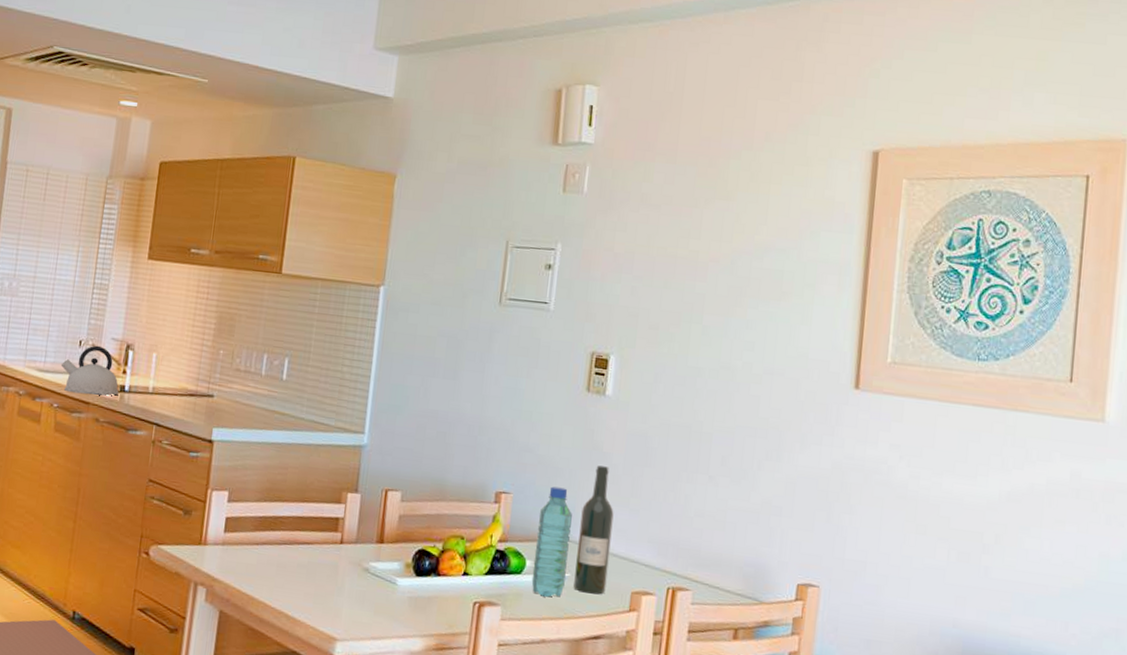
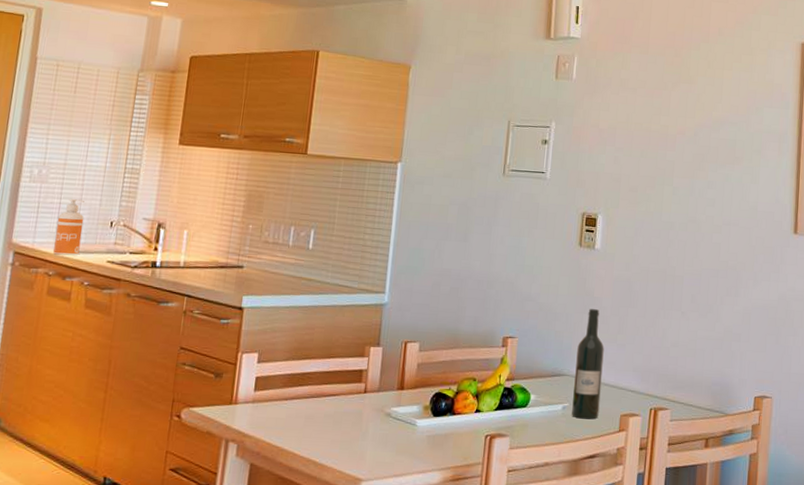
soap dispenser: none [23,314,54,376] -> present [53,199,85,256]
kettle: present [60,345,119,396] -> none [91,225,150,272]
water bottle: present [531,486,572,597] -> none [535,329,569,425]

